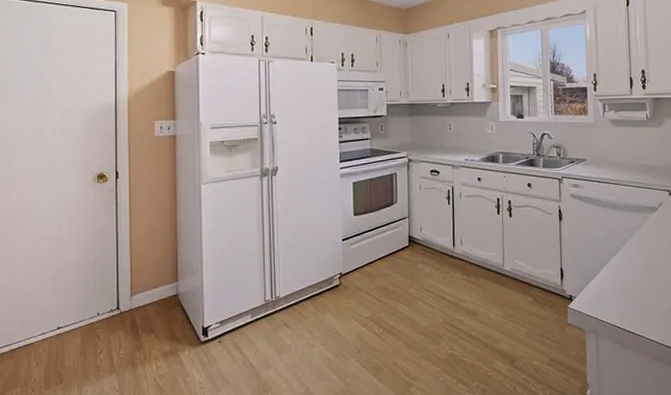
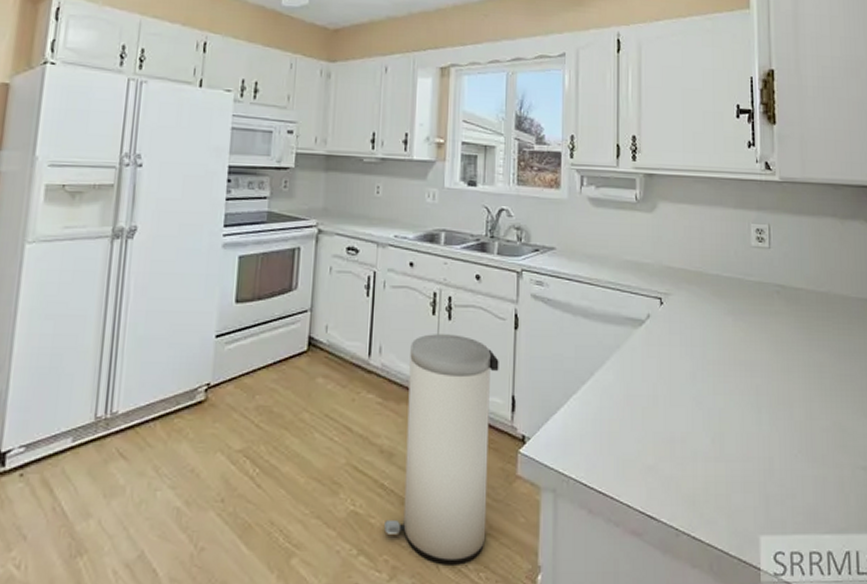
pedal bin: none [473,227,550,387] -> present [383,334,499,565]

